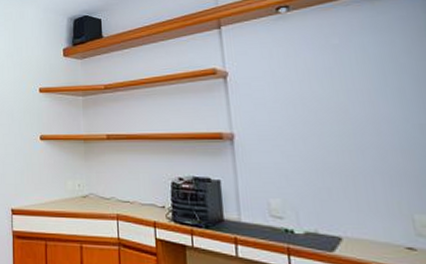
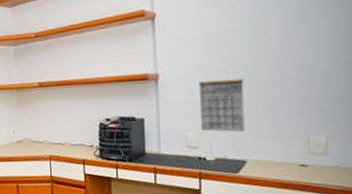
calendar: none [278,144,336,203] -> present [198,78,245,132]

